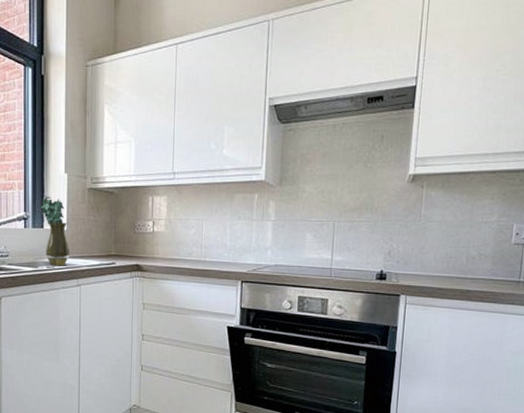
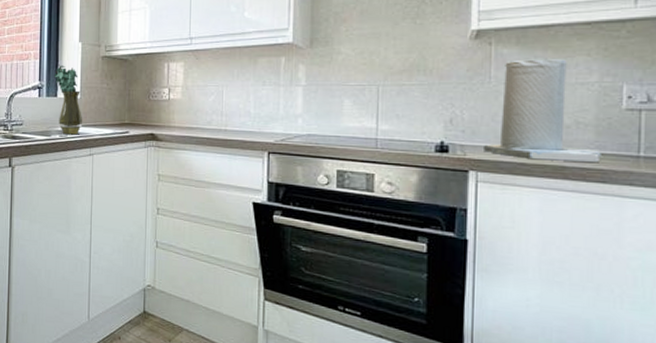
paper towel: none [411,201,495,287] -> present [482,59,601,163]

